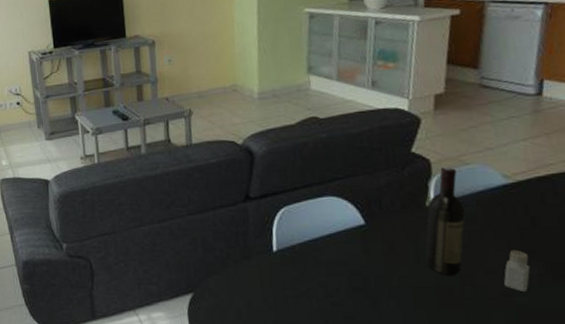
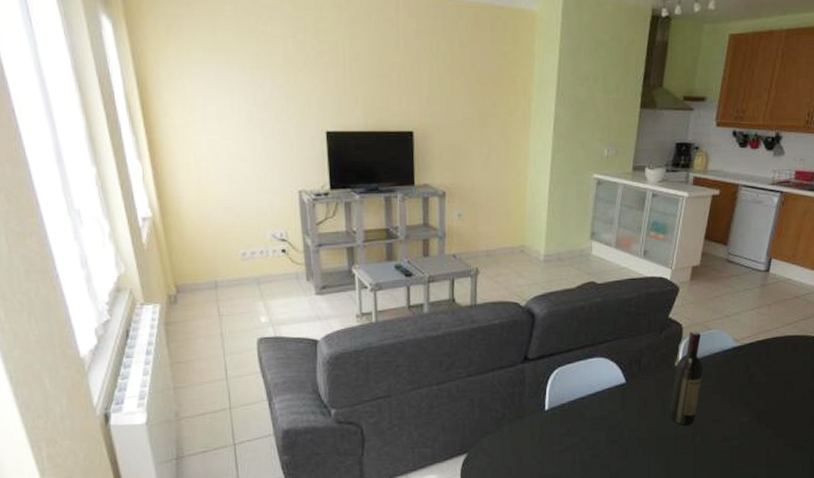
pepper shaker: present [504,250,531,293] -> none [725,402,744,437]

